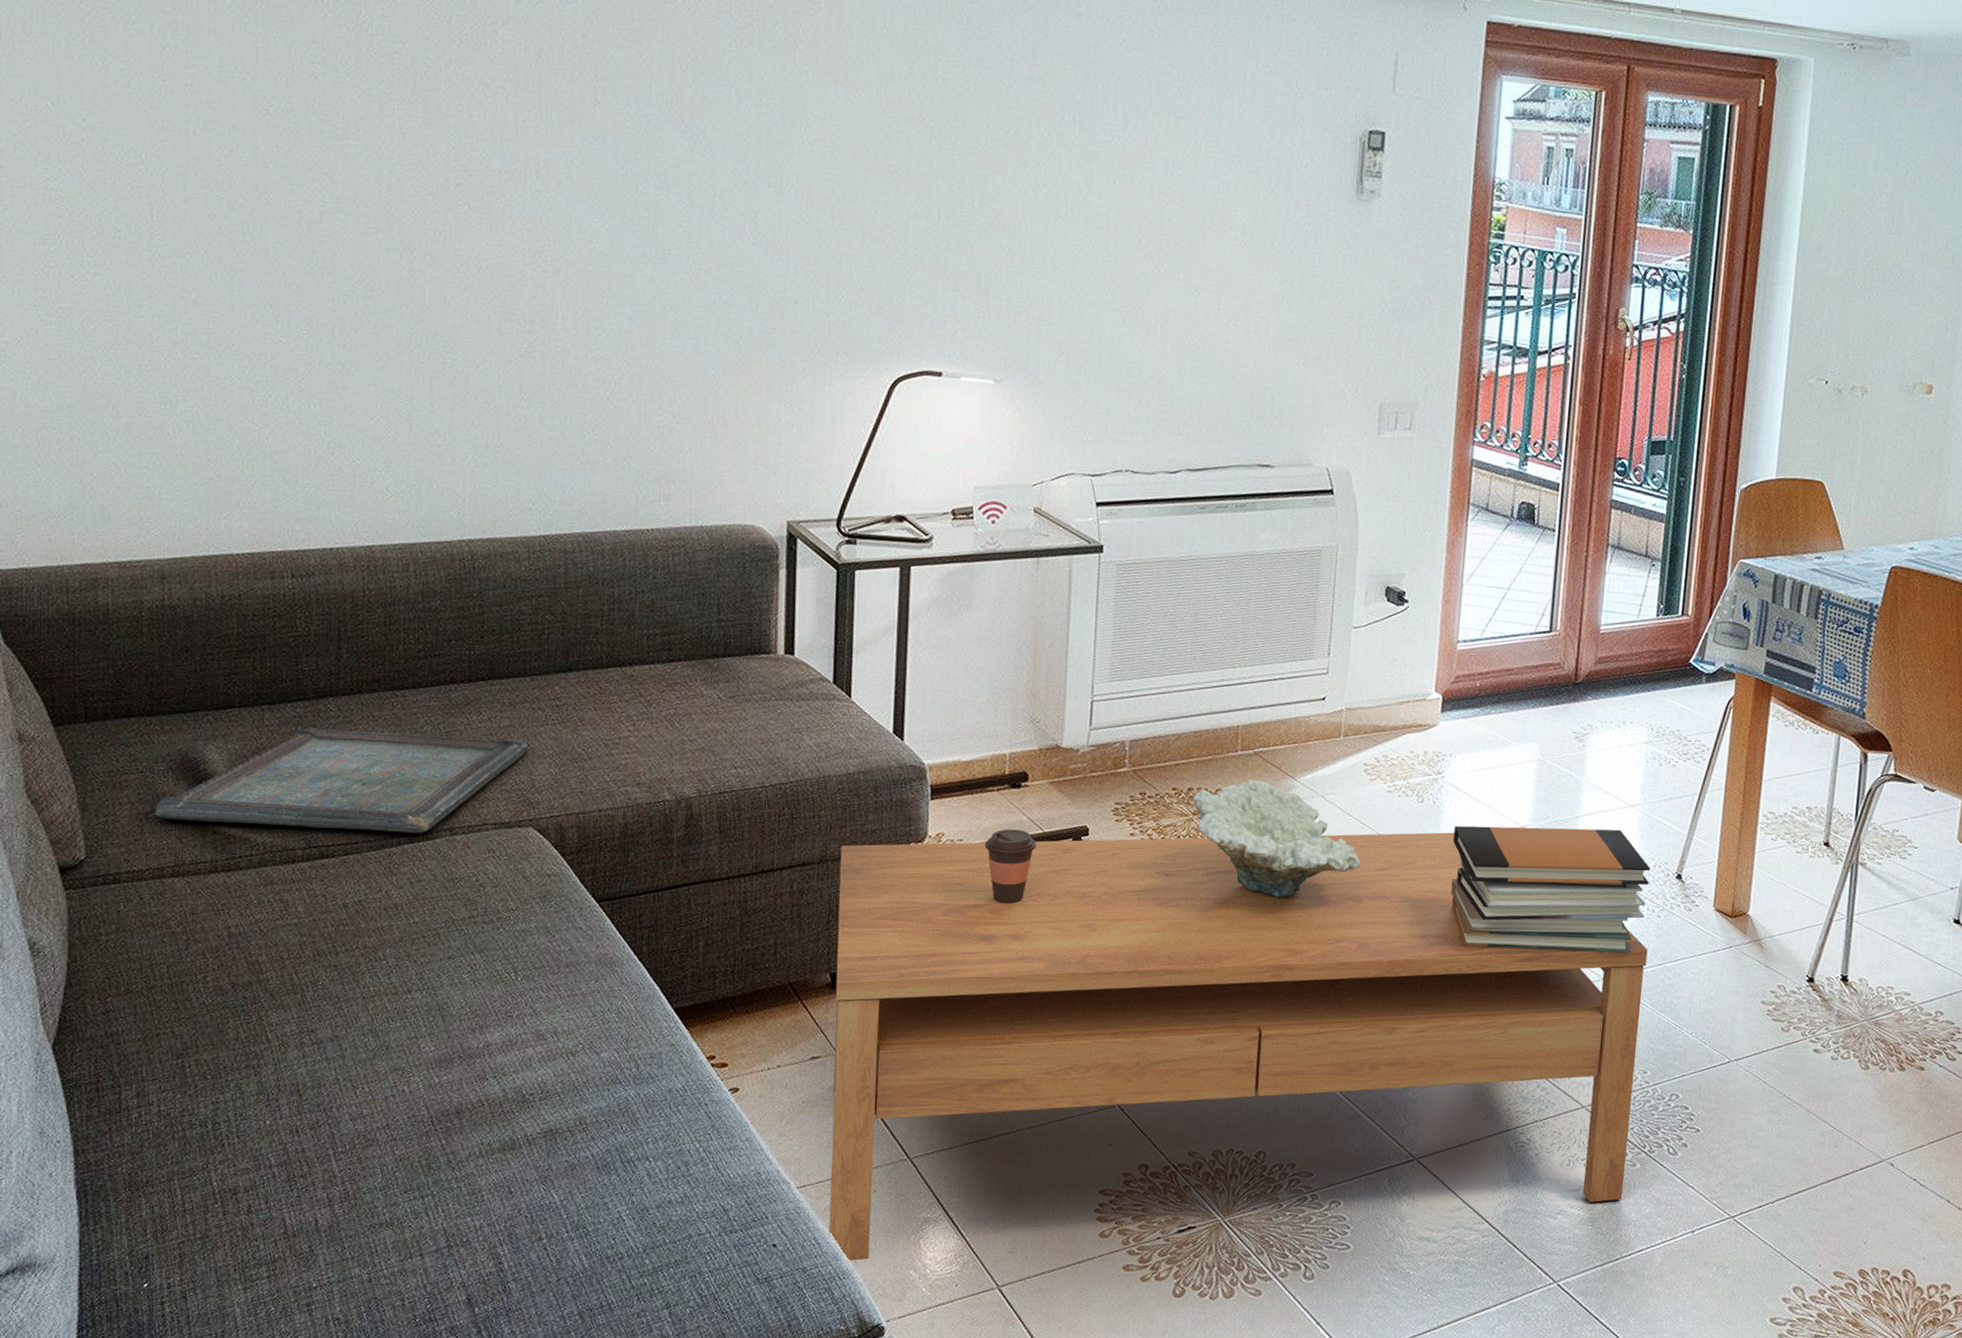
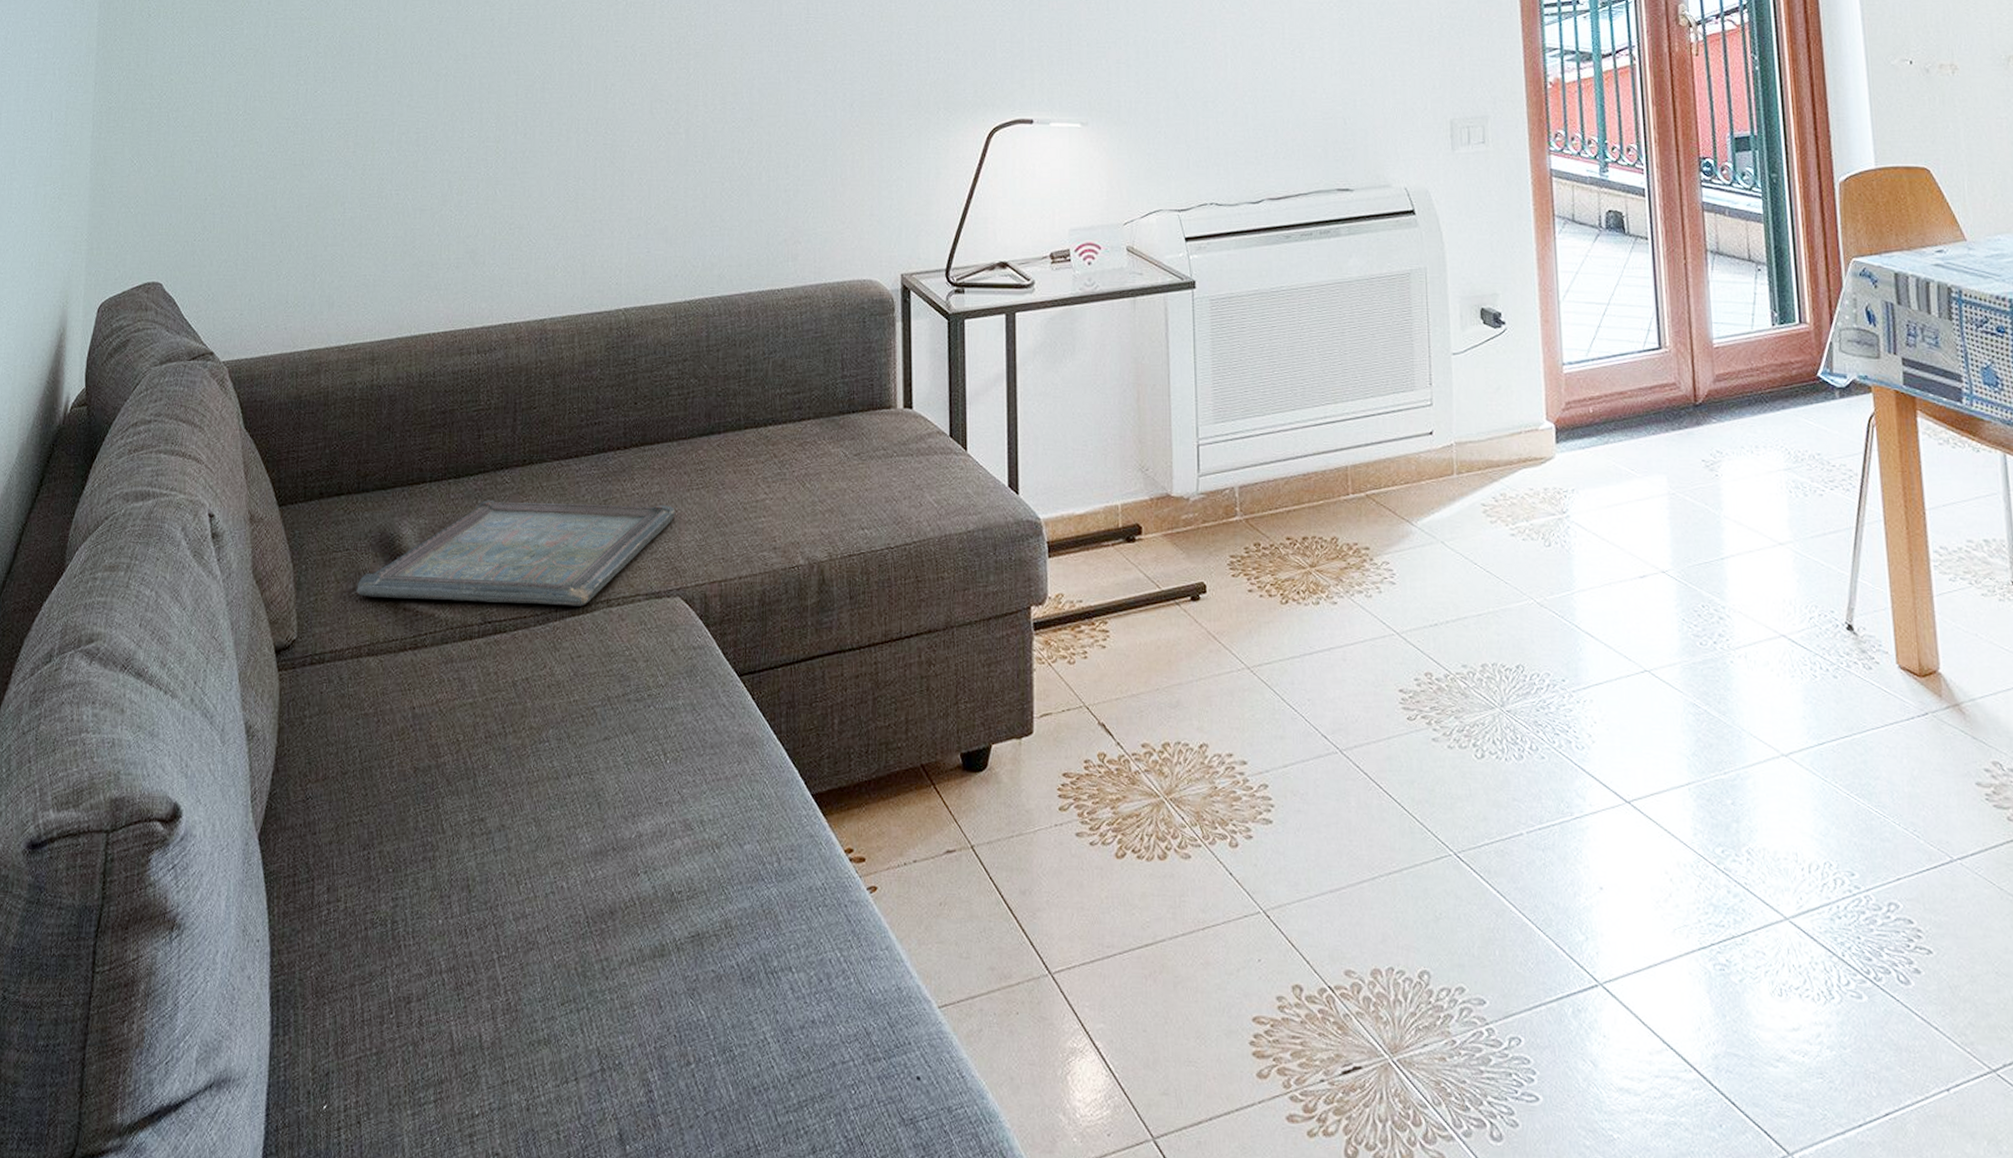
coffee table: present [829,832,1648,1261] -> none [964,580,1853,1100]
coffee cup: present [984,829,1037,904] -> none [1104,588,1155,672]
decorative bowl: present [1193,779,1361,898] -> none [1309,525,1493,661]
book stack: present [1451,826,1651,954] -> none [1588,572,1818,723]

